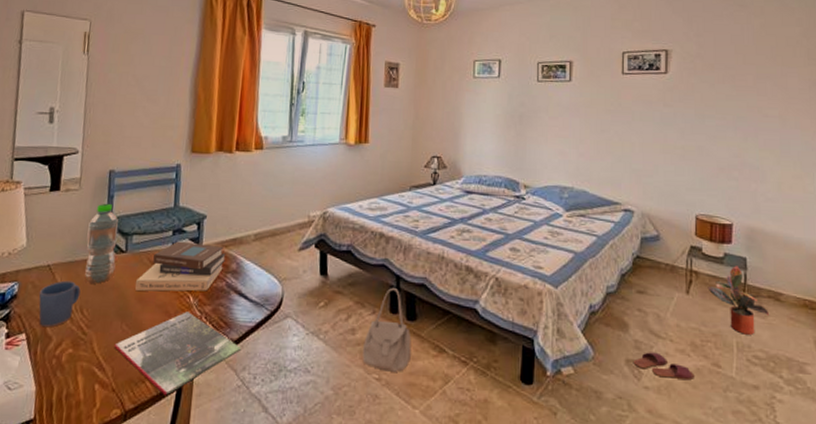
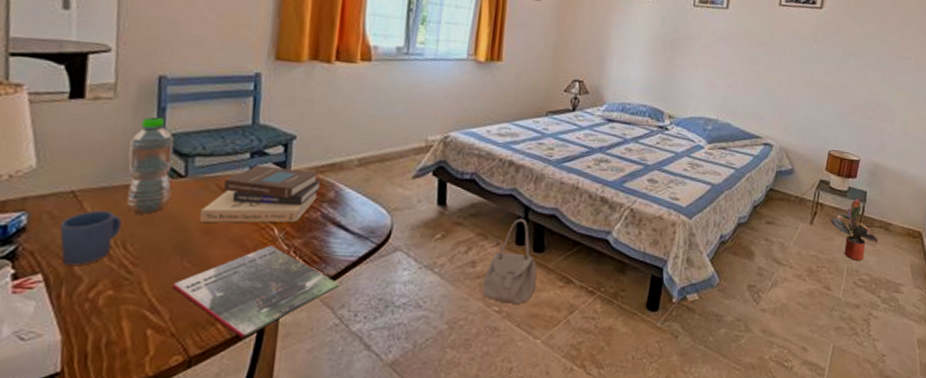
slippers: present [633,352,694,379] -> none [754,278,807,301]

